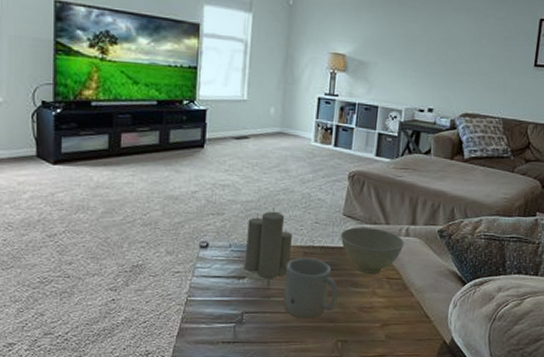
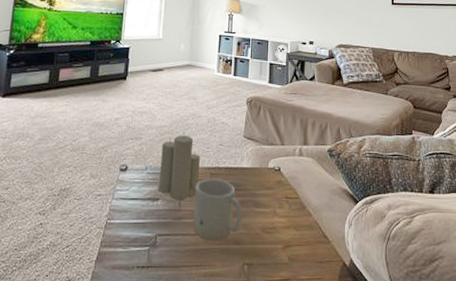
bowl: present [340,227,405,275] -> none [242,148,299,194]

